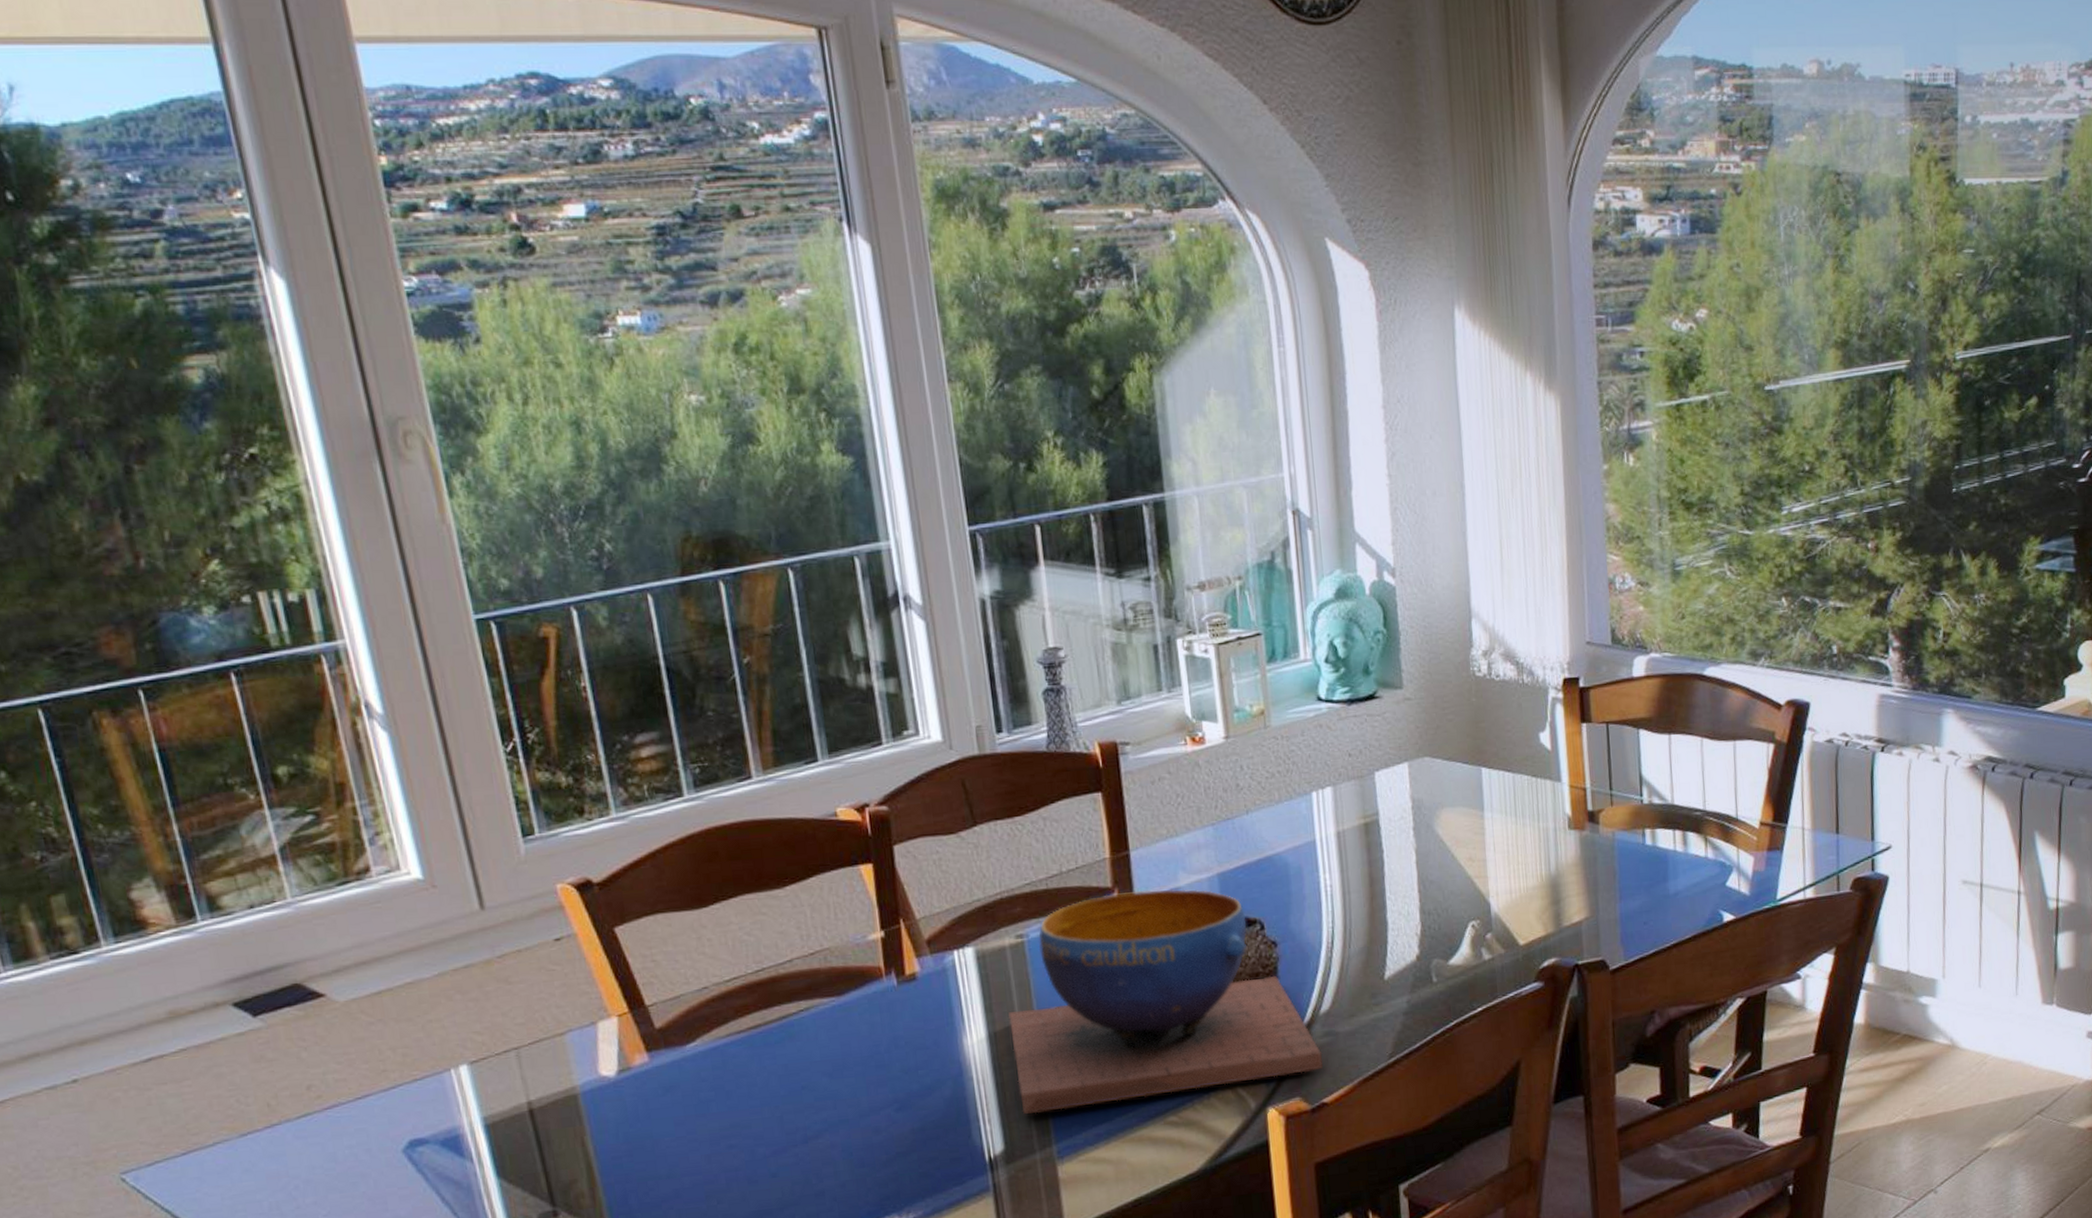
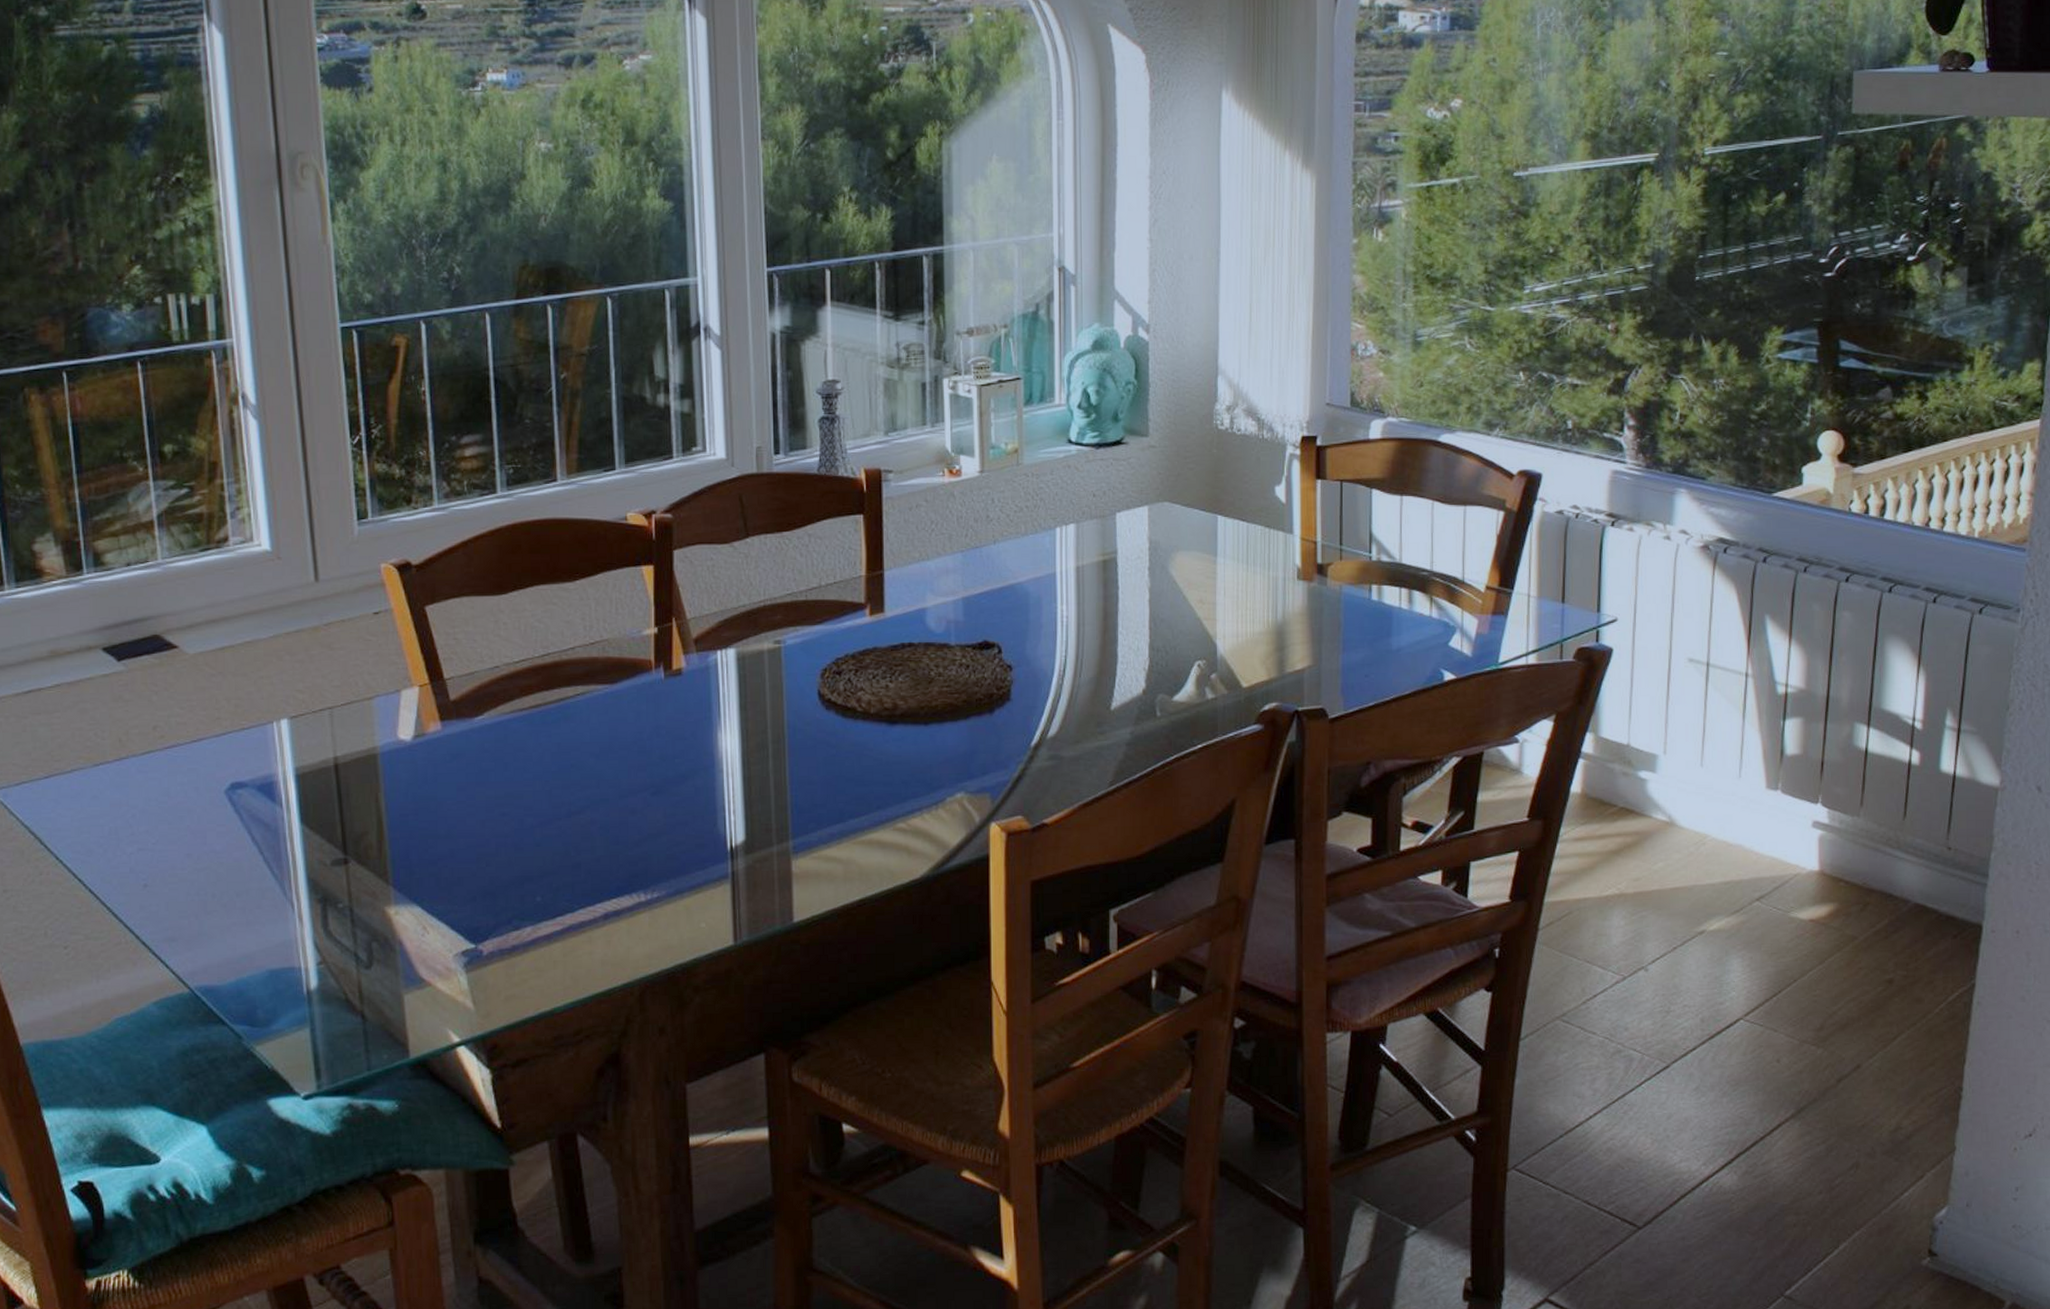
decorative bowl: present [1009,889,1323,1114] -> none [761,608,1047,809]

